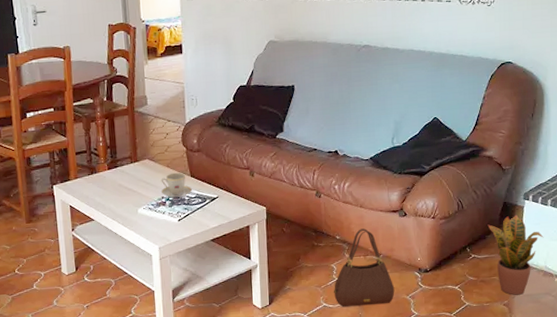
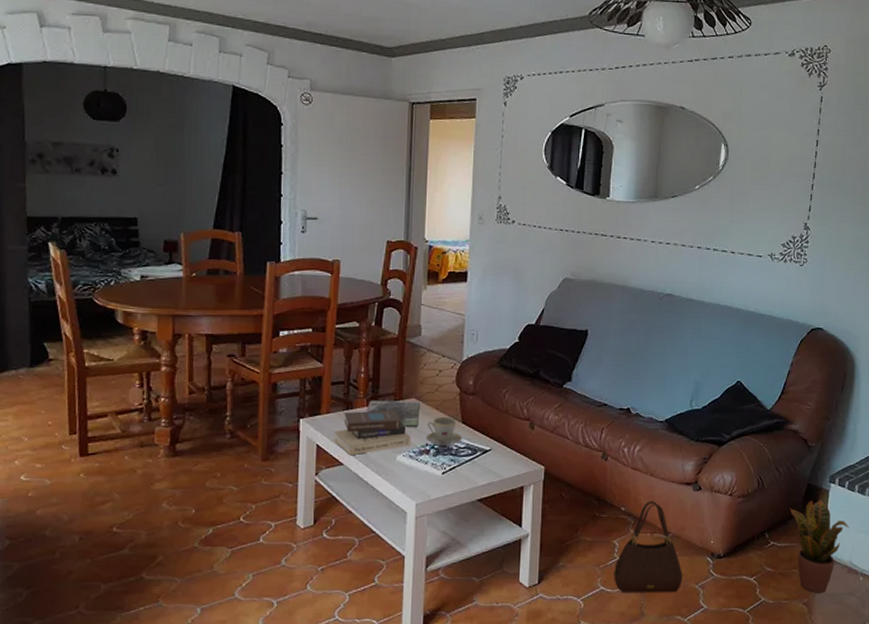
books: none [82,171,149,213] -> present [333,410,412,456]
magazine: none [108,161,154,184] -> present [366,400,420,427]

